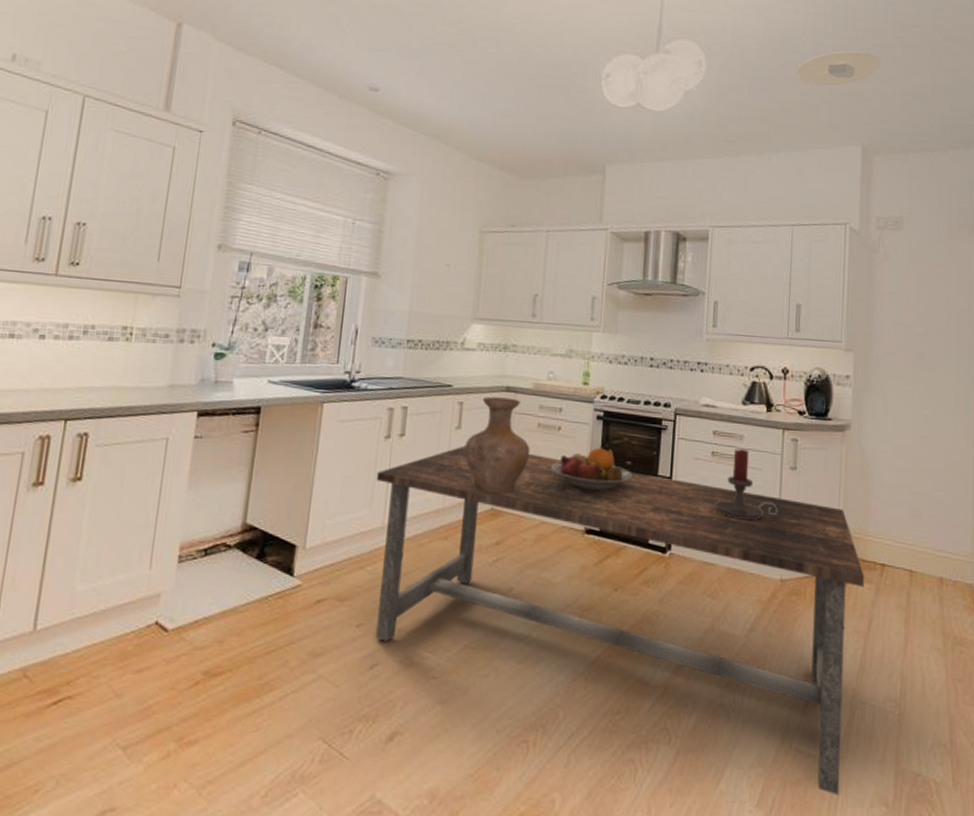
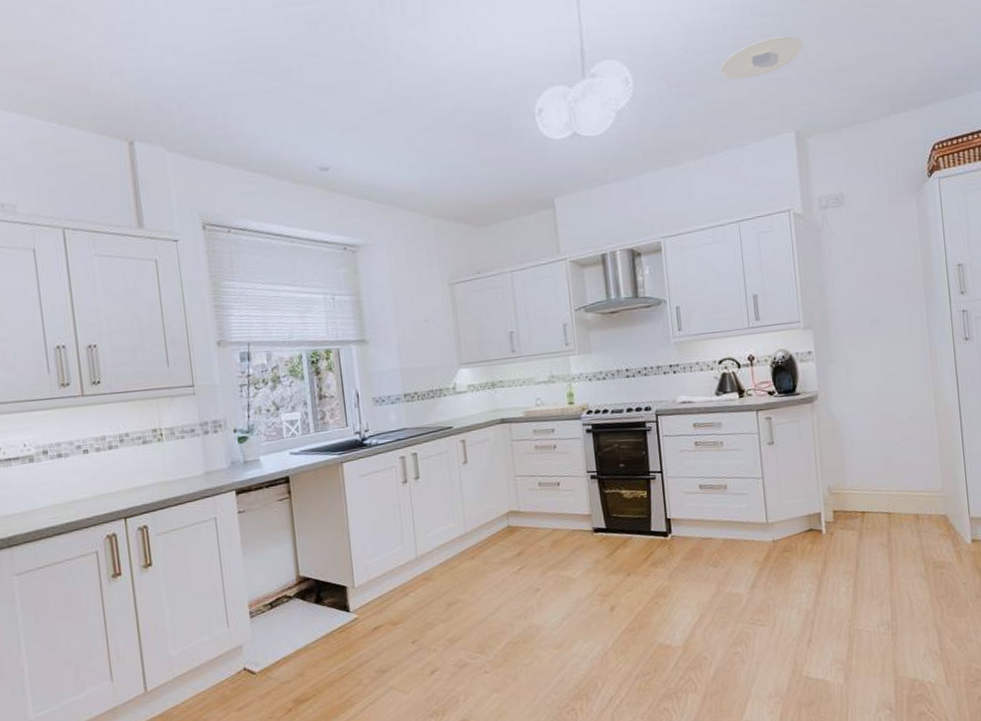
dining table: present [375,445,864,795] -> none [402,470,848,708]
vase: present [464,396,530,494] -> none [474,428,533,514]
fruit bowl: present [550,446,633,491] -> none [553,456,627,496]
candle holder: present [714,448,778,520] -> none [704,434,763,496]

